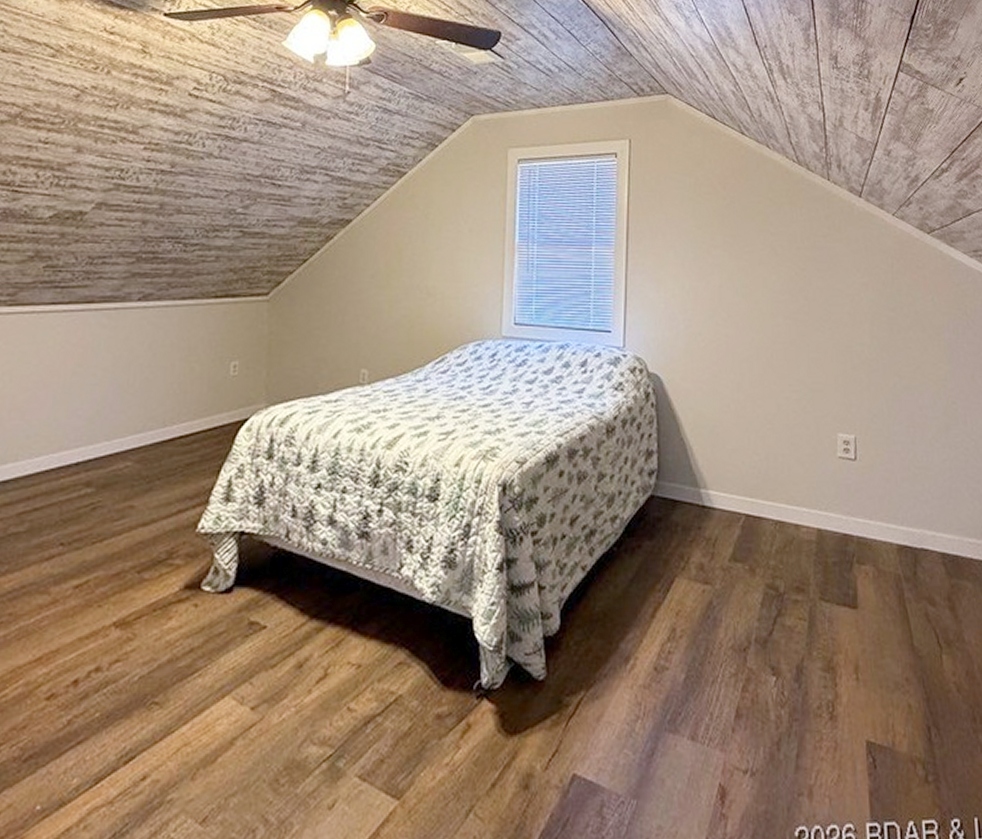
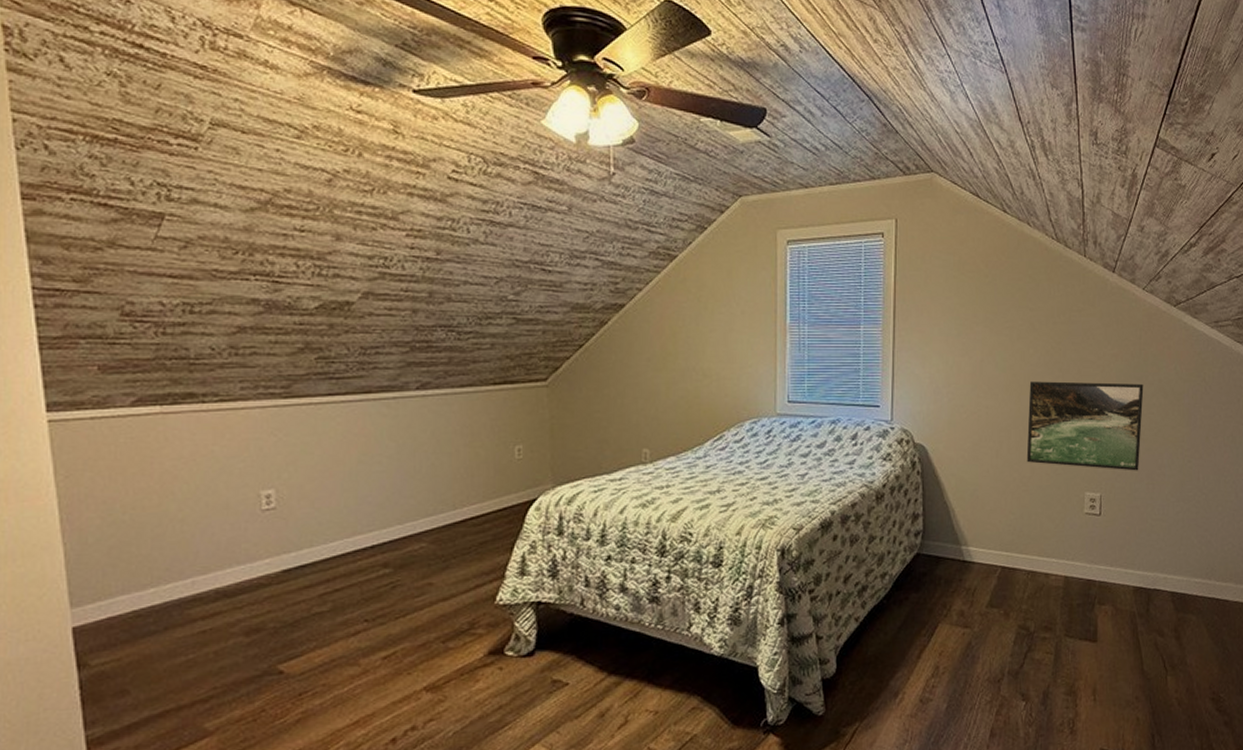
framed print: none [771,310,899,412] -> present [1026,381,1144,471]

